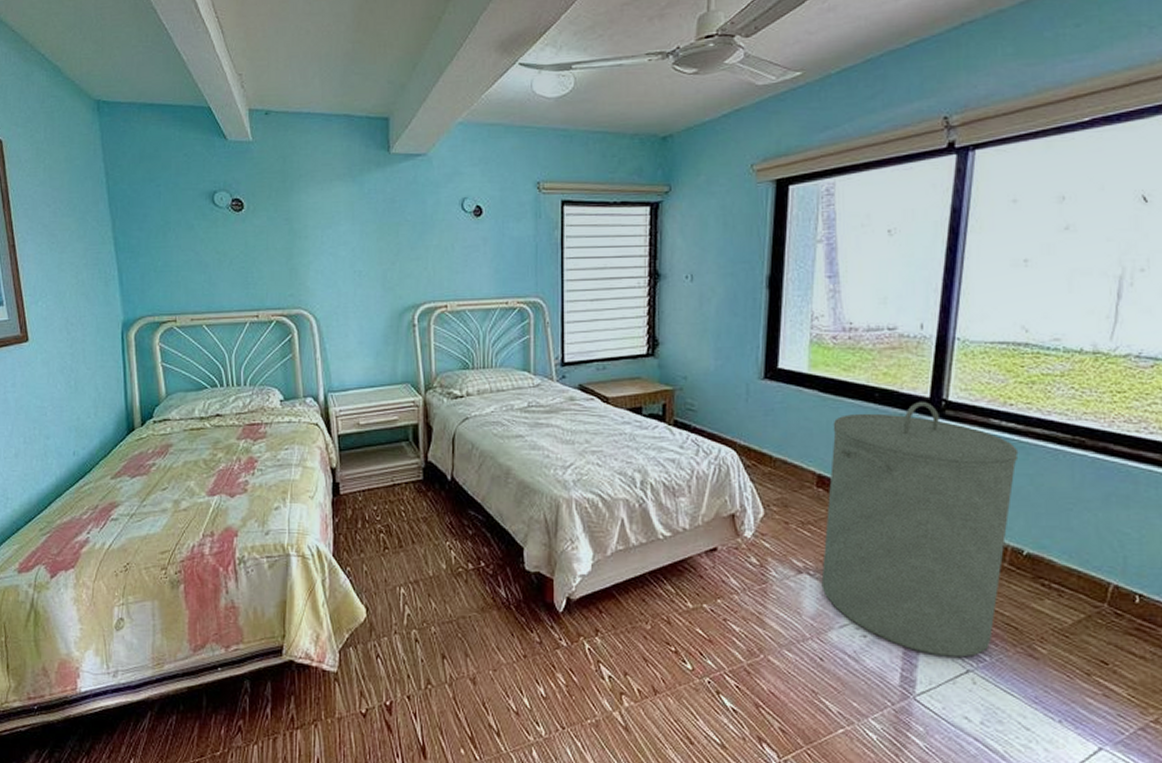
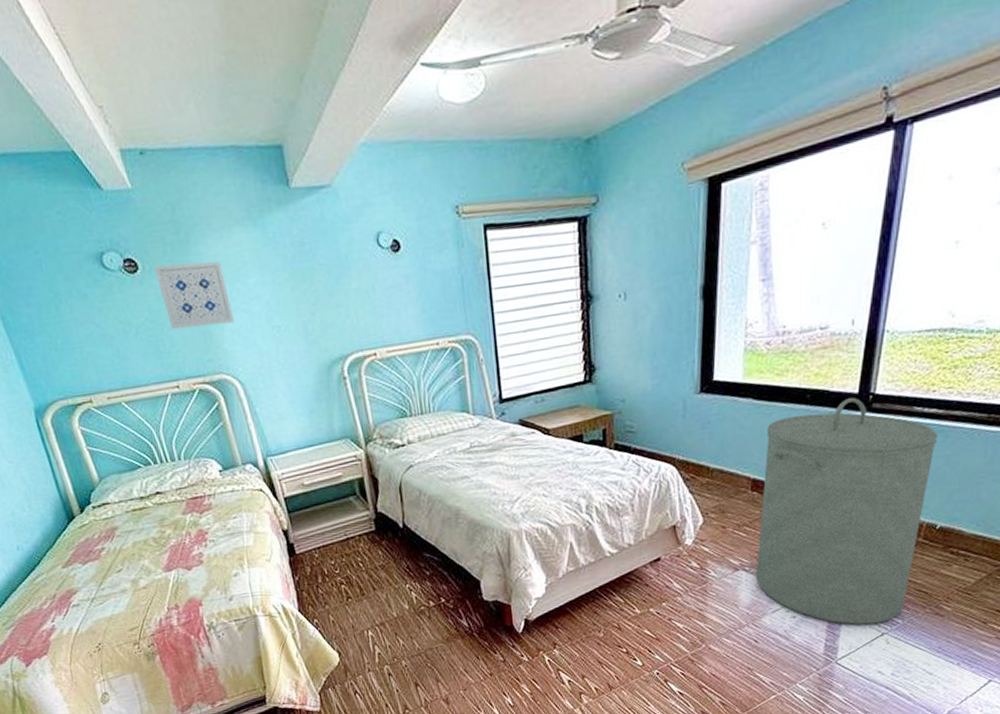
wall art: none [257,206,321,265] -> present [153,261,235,329]

